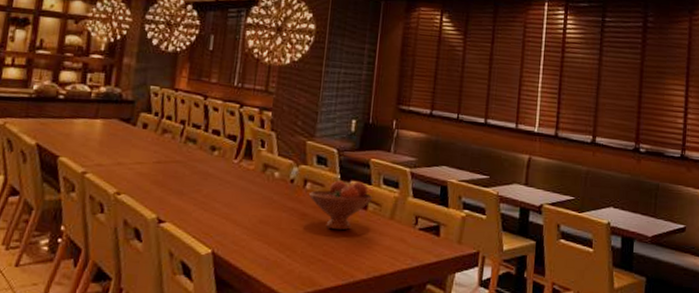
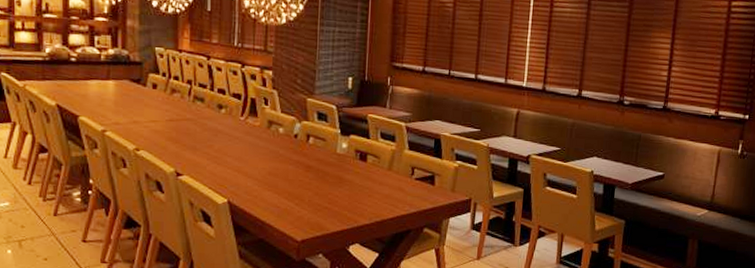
fruit bowl: present [308,180,373,231] -> none [311,135,372,181]

